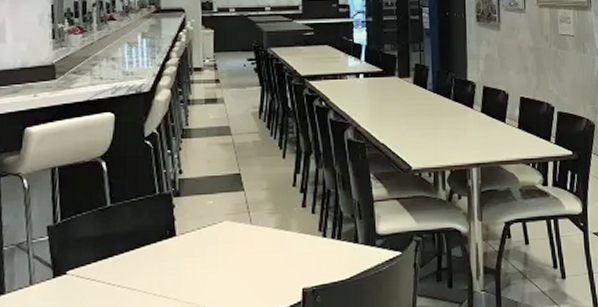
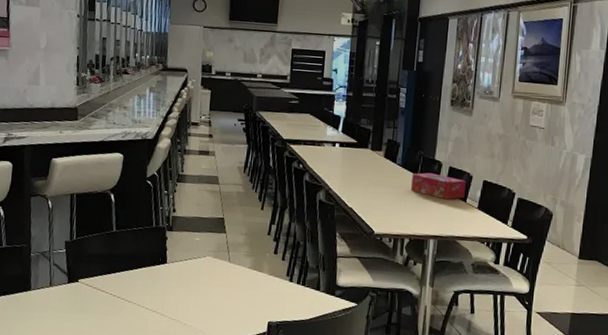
tissue box: none [446,95,503,123] -> present [411,172,466,200]

